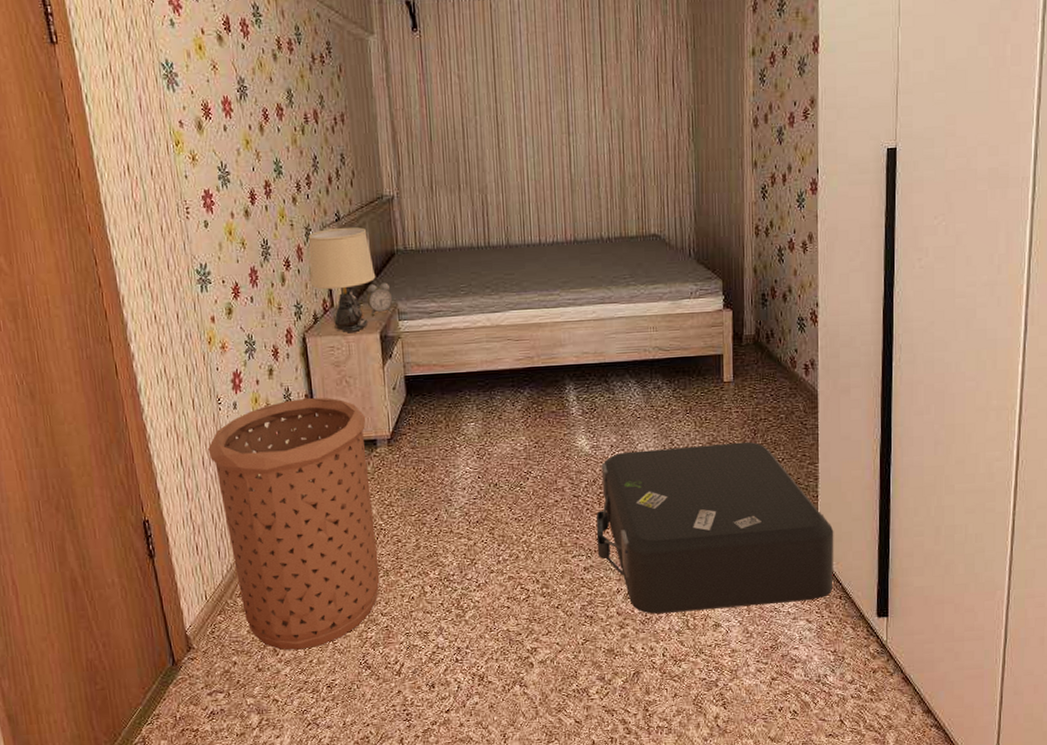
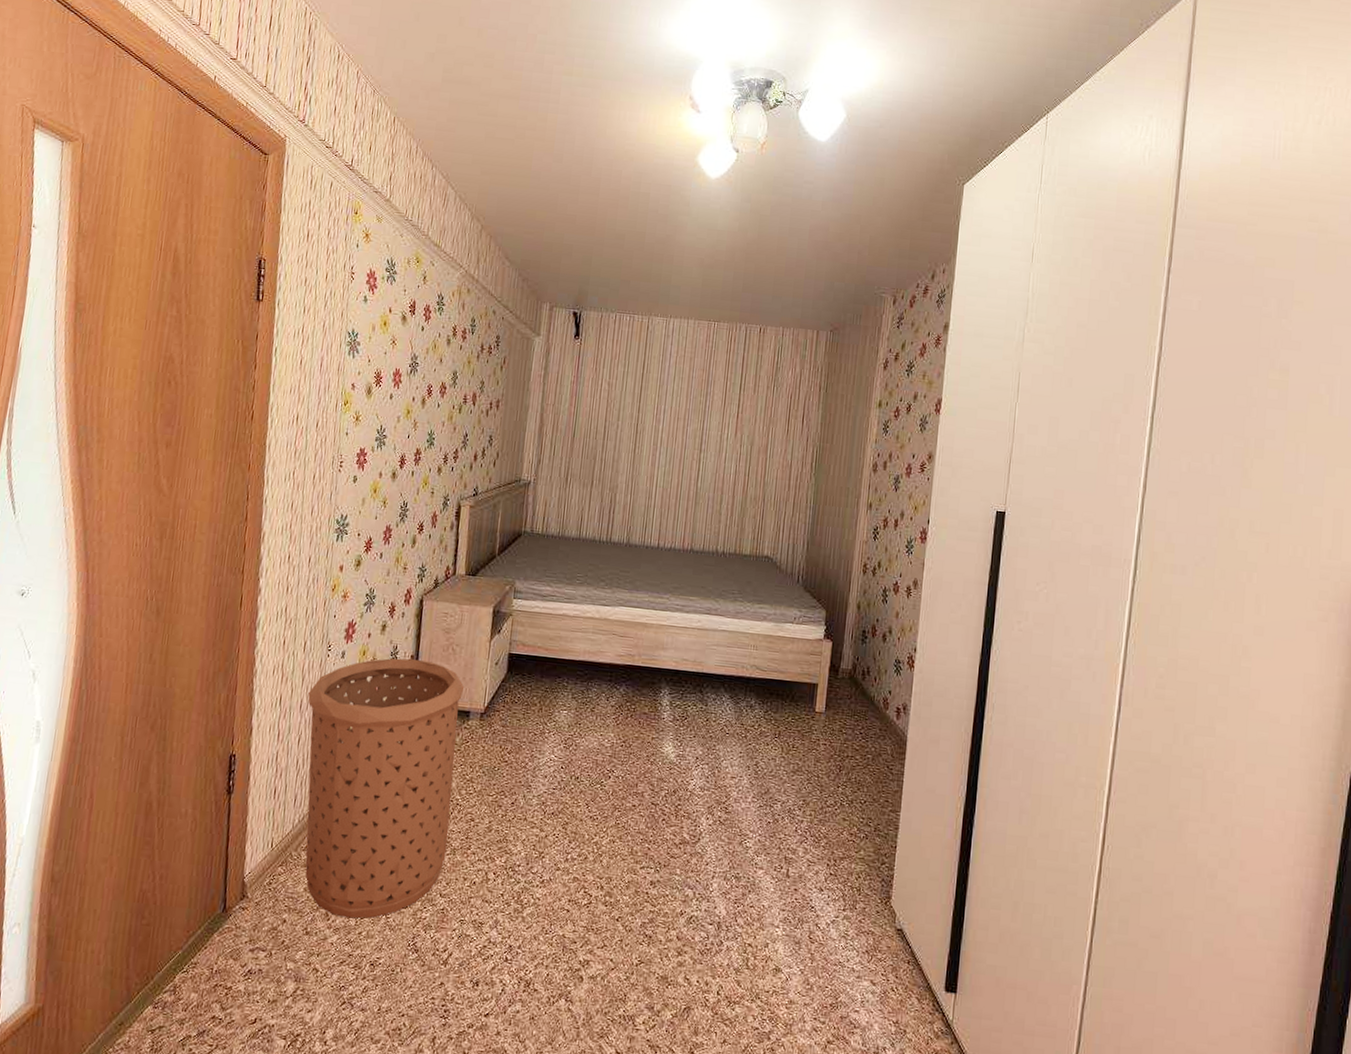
table lamp: present [308,227,376,332] -> none [438,501,501,603]
alarm clock: present [366,282,393,316] -> none [487,560,512,590]
suitcase: present [596,441,834,615] -> none [666,766,909,960]

